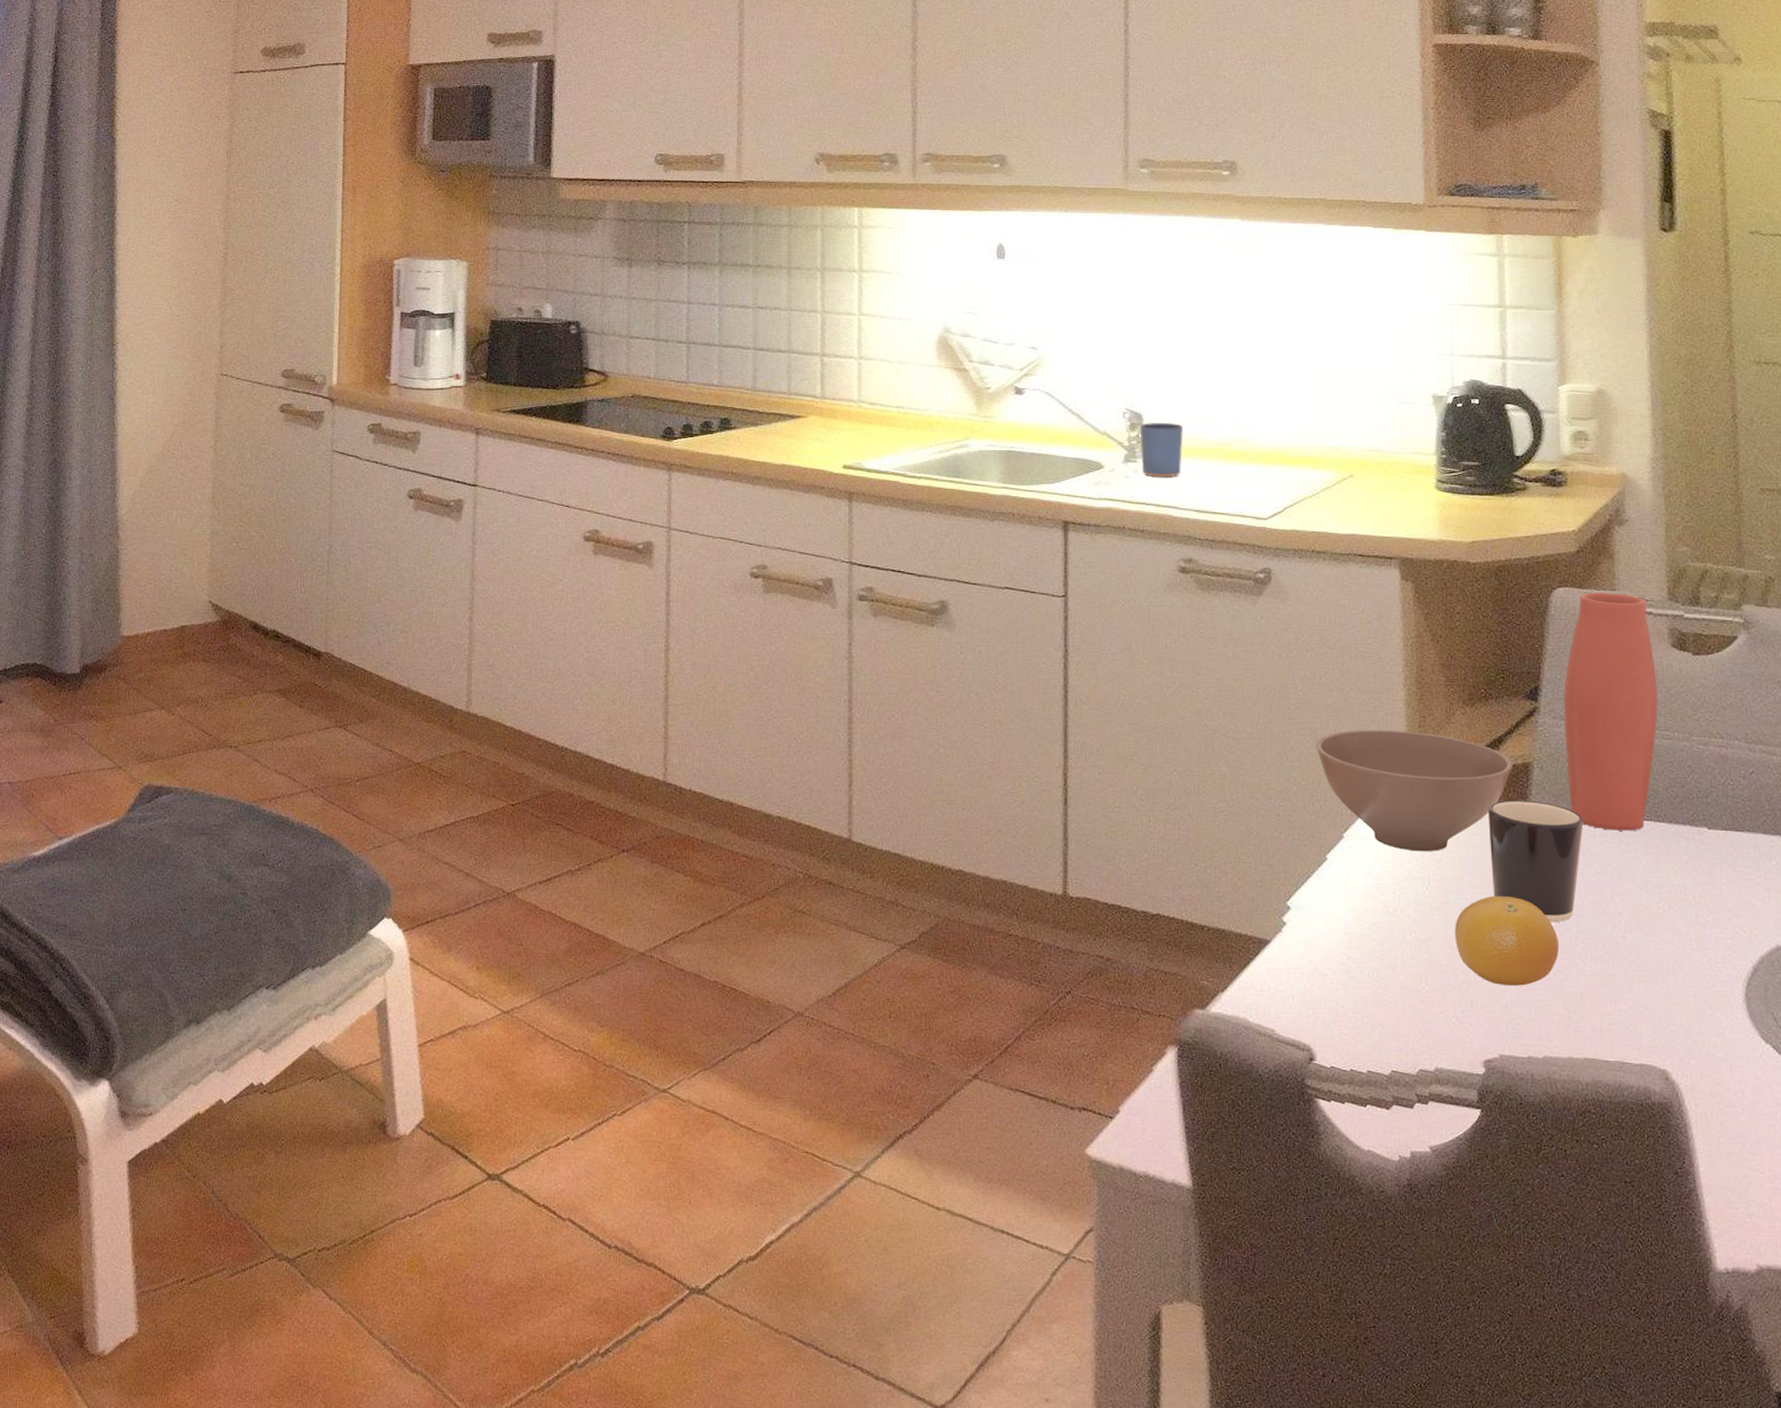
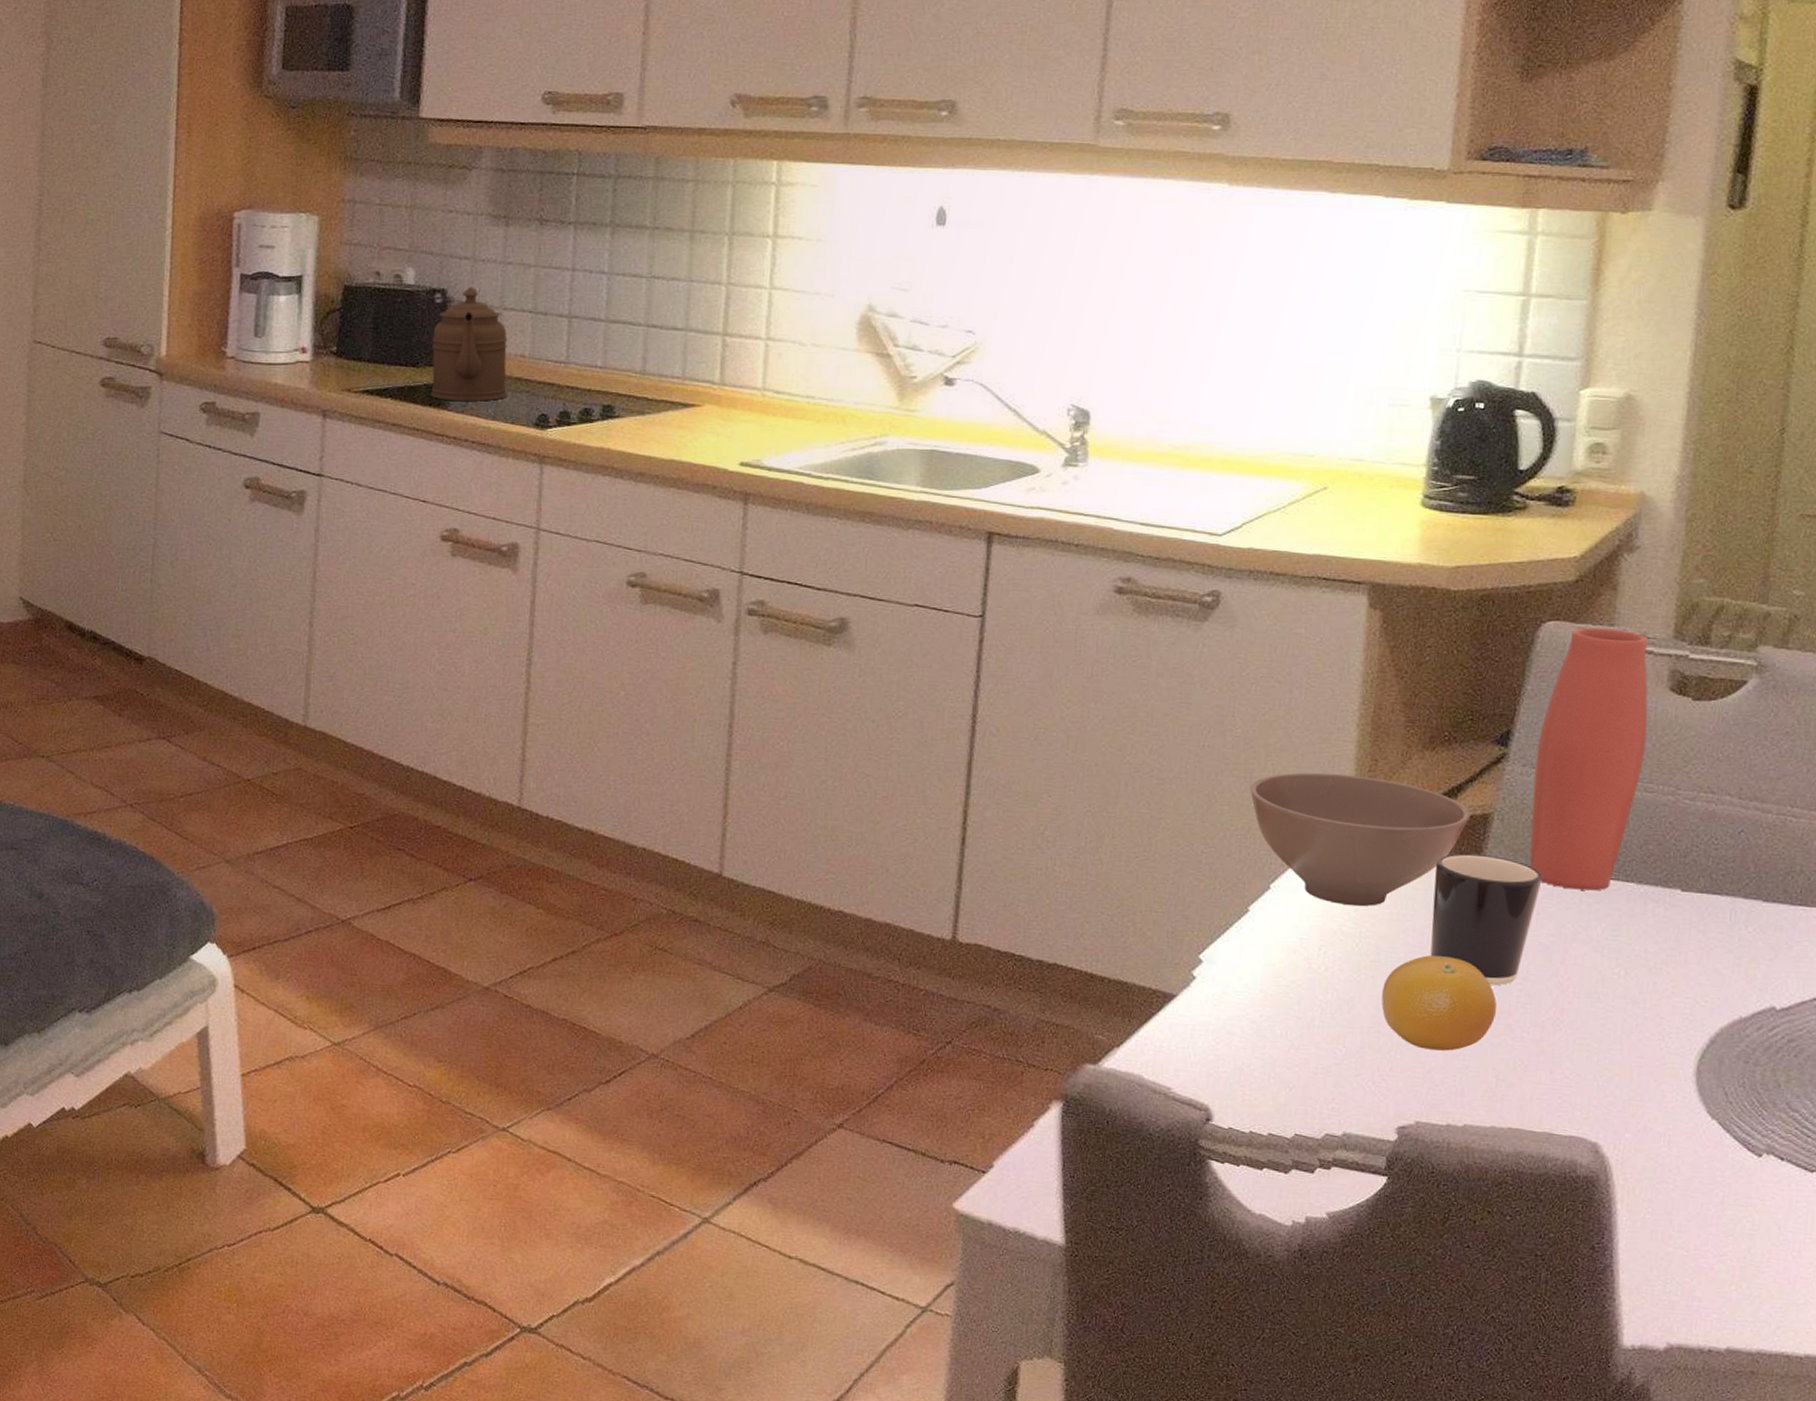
coffeepot: none [569,319,638,418] -> present [430,286,508,401]
mug: present [1139,423,1183,477] -> none [1083,422,1136,485]

